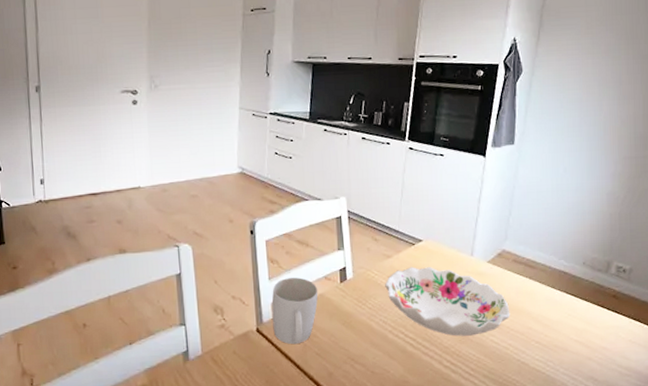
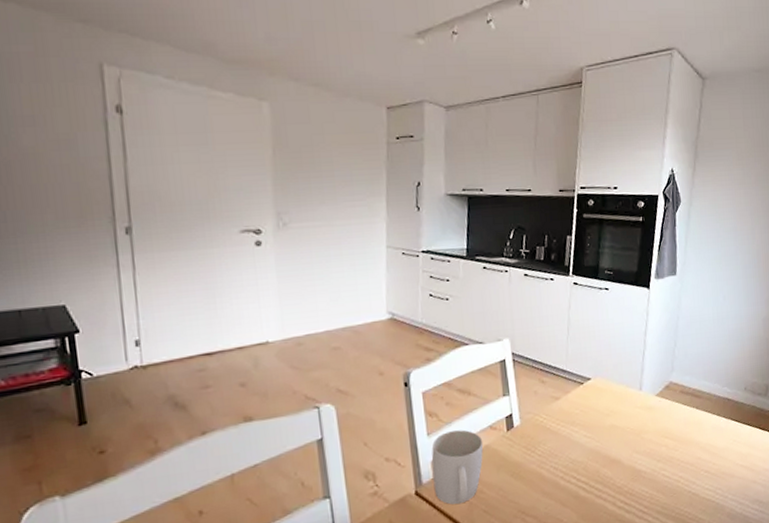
decorative bowl: present [385,267,511,336] -> none [554,405,680,475]

